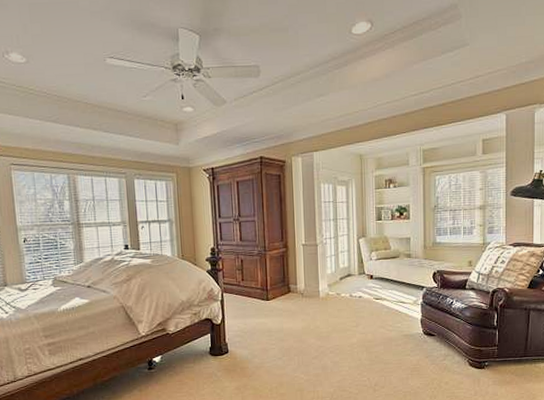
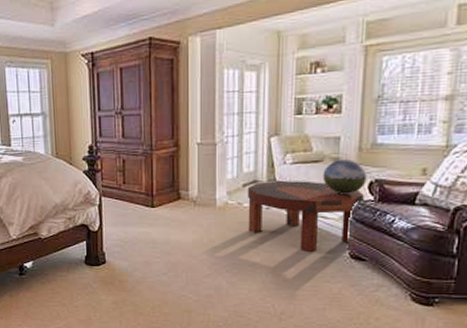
coffee table: none [343,273,430,331] -> present [247,181,364,252]
decorative sphere: none [399,255,431,283] -> present [322,160,367,194]

